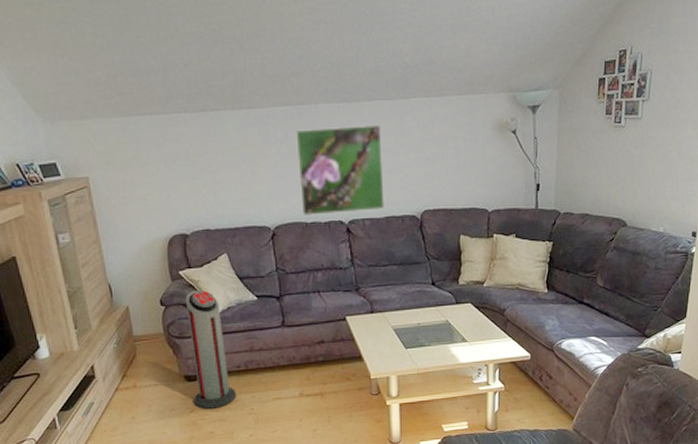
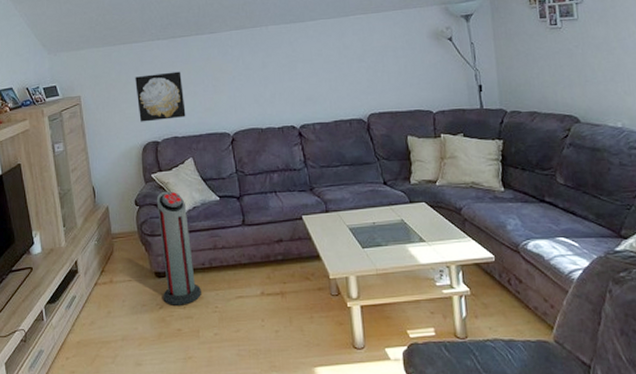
wall art: none [157,153,220,211] -> present [135,71,186,122]
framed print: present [296,124,384,216] -> none [250,40,333,122]

